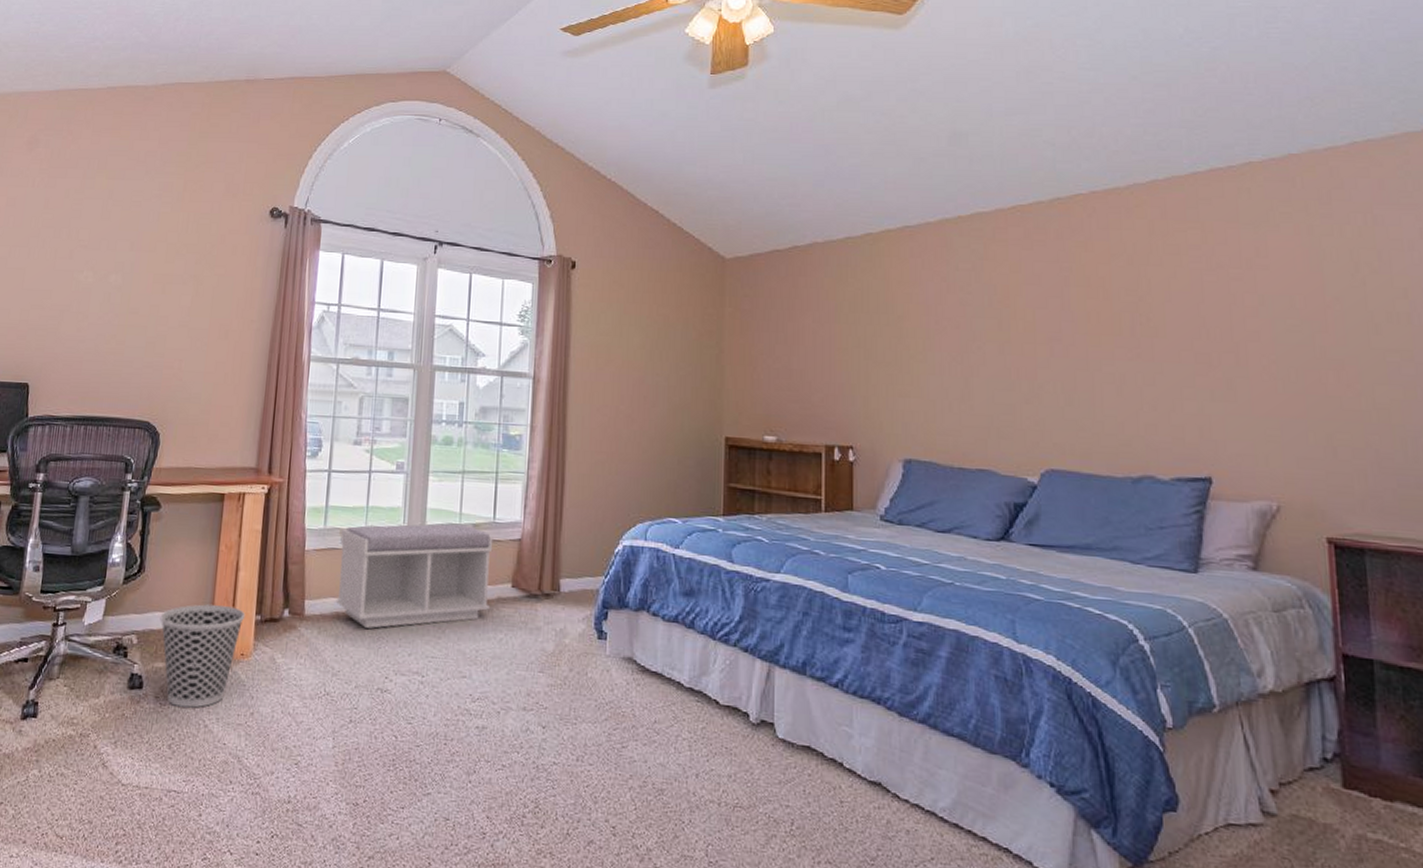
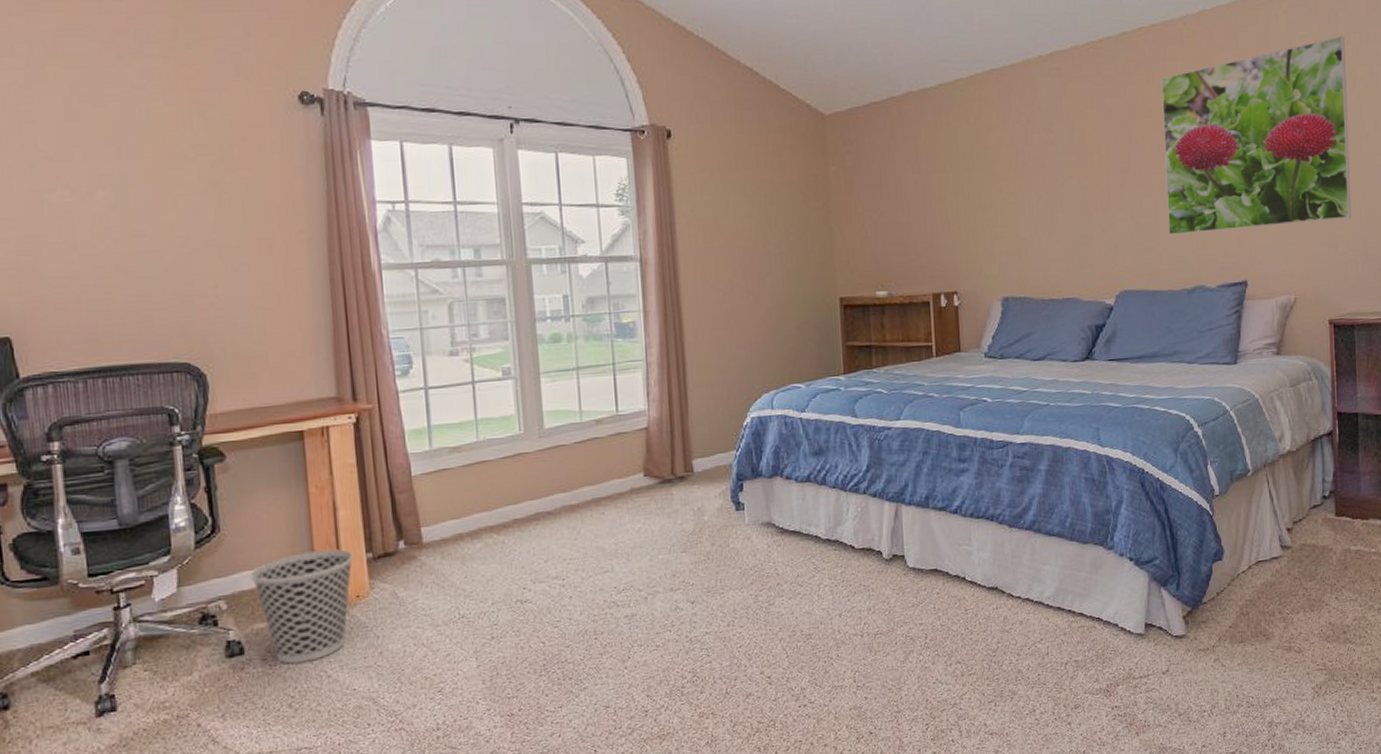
bench: present [335,524,494,629] -> none [450,422,624,544]
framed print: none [1102,214,1357,421] -> present [1161,35,1352,235]

